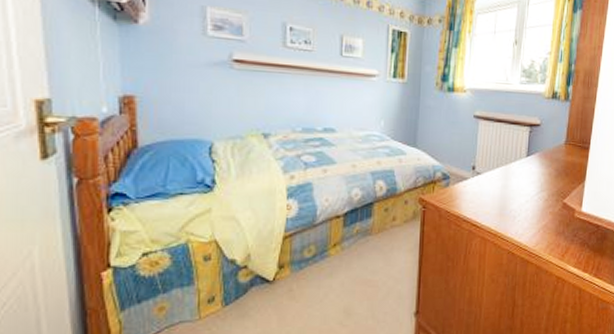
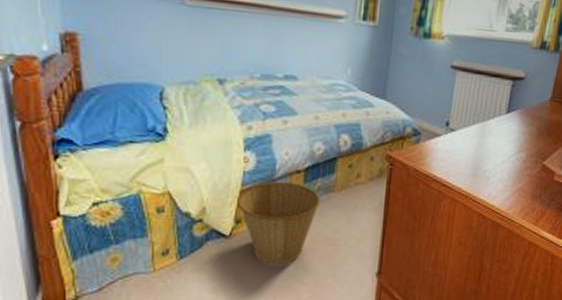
basket: none [280,227,359,308] -> present [237,181,320,265]

